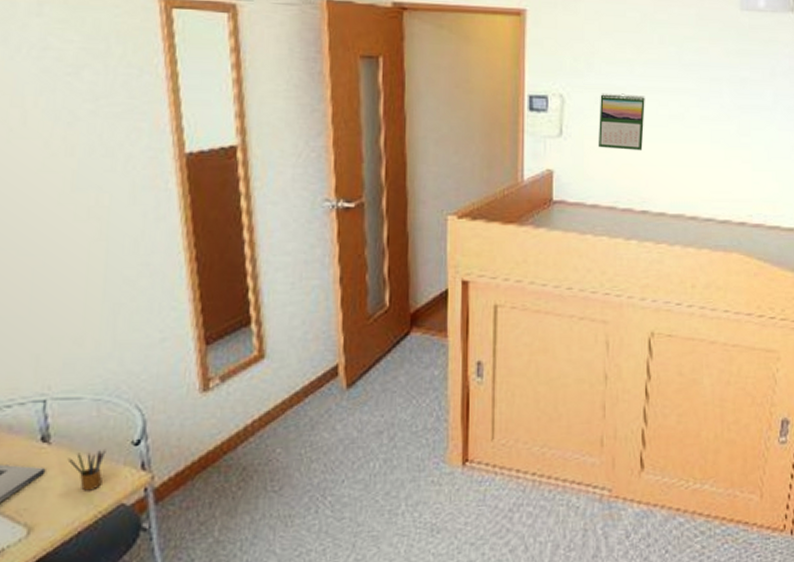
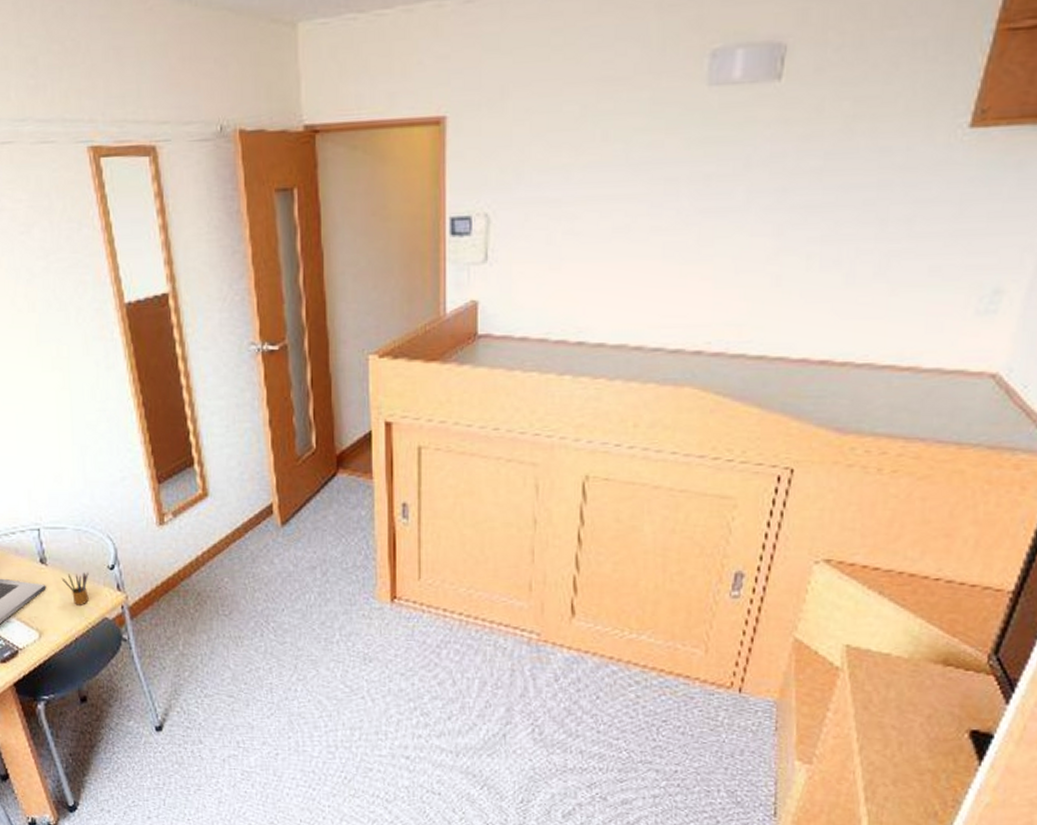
calendar: present [599,93,645,151] -> none [529,206,584,273]

